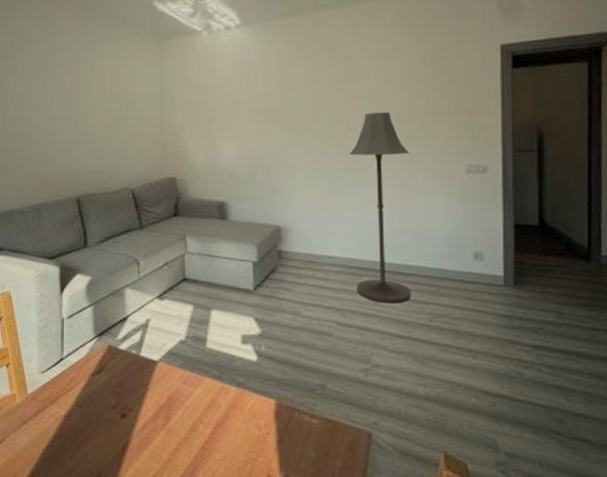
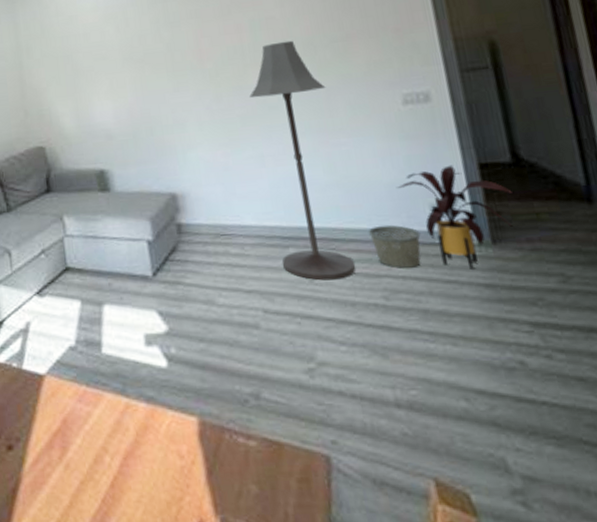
basket: none [425,265,463,300] -> present [368,224,421,270]
house plant: none [452,223,535,303] -> present [397,165,513,269]

